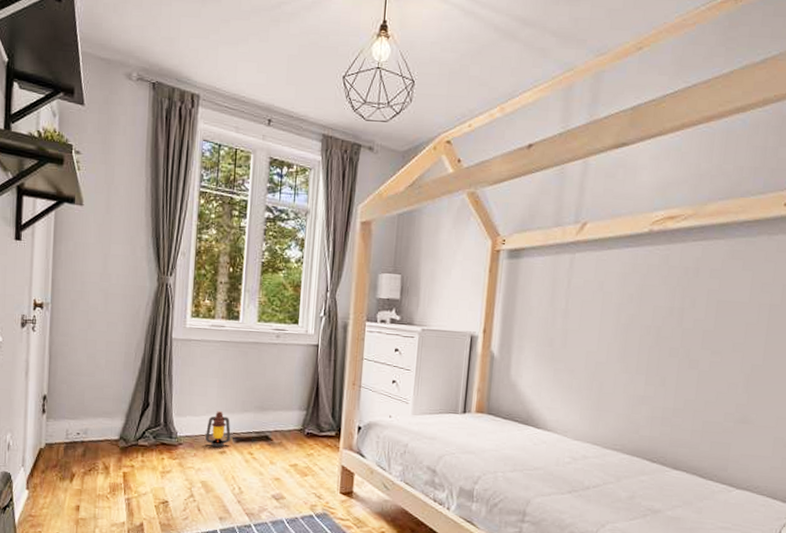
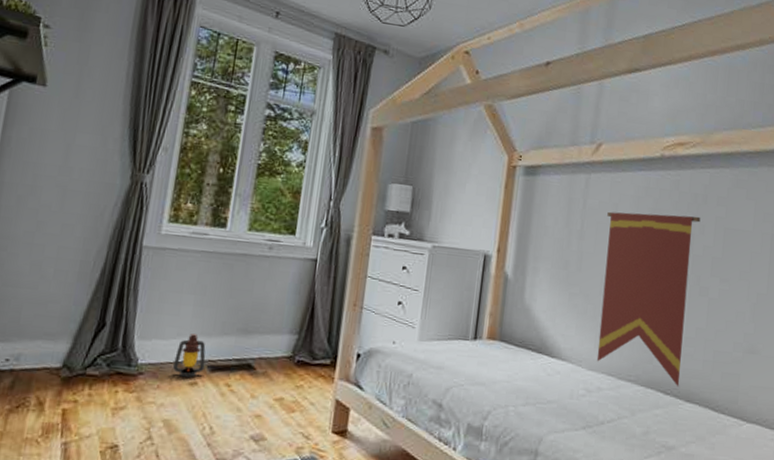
pennant: none [582,289,692,456] -> present [596,211,701,387]

